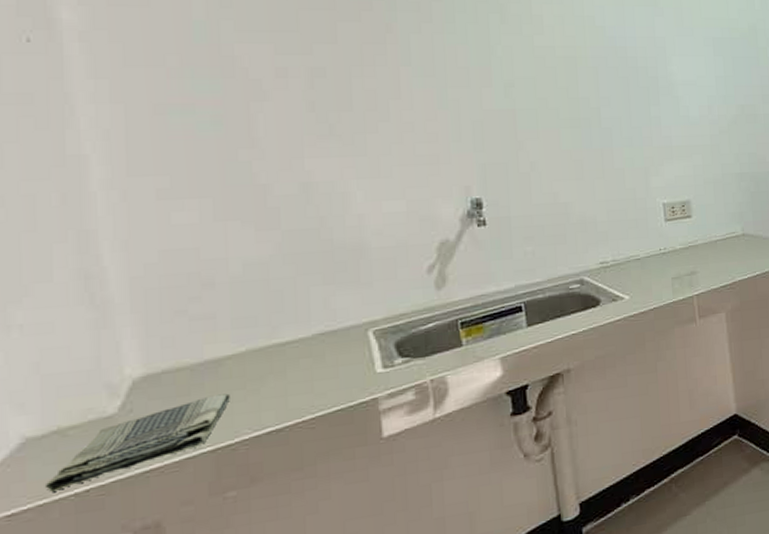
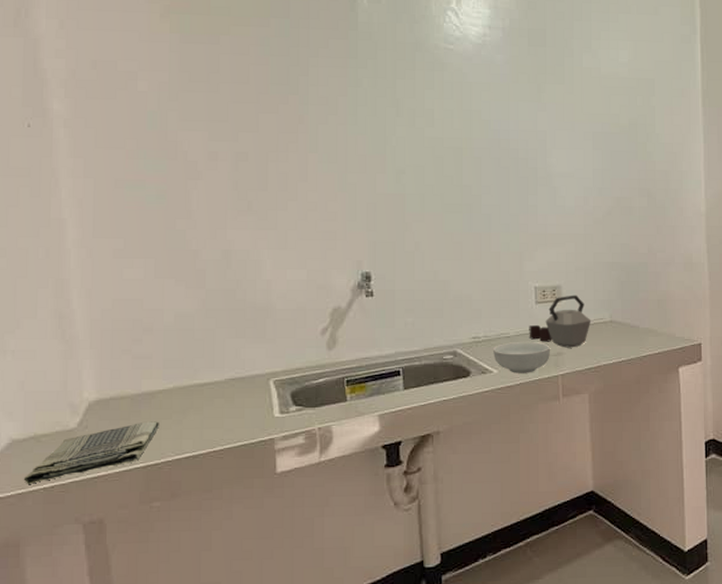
cereal bowl: none [623,262,683,298] -> present [493,341,550,373]
kettle: none [659,209,724,266] -> present [529,295,591,348]

